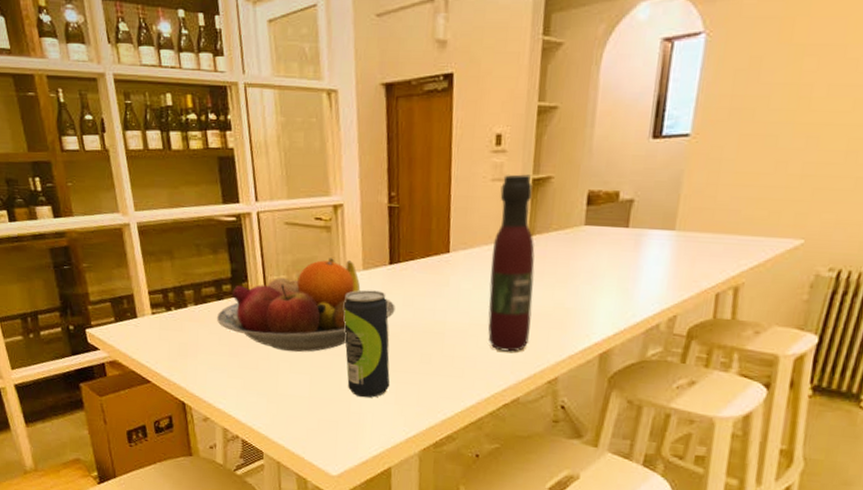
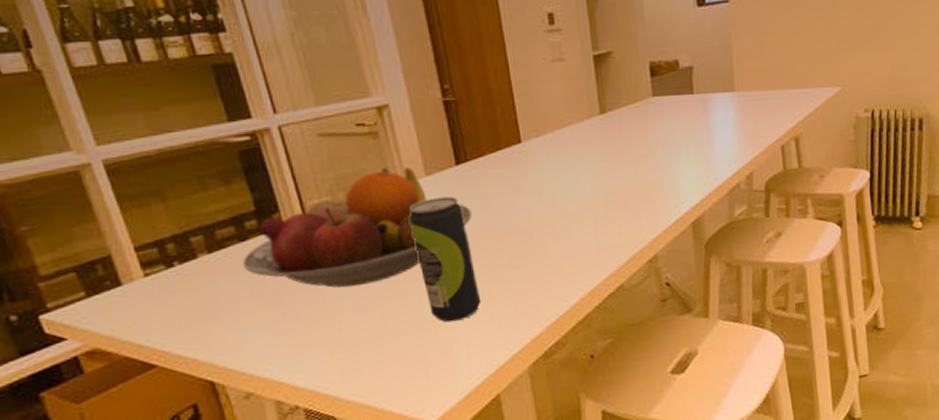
wine bottle: present [488,174,535,352] -> none [563,51,621,239]

